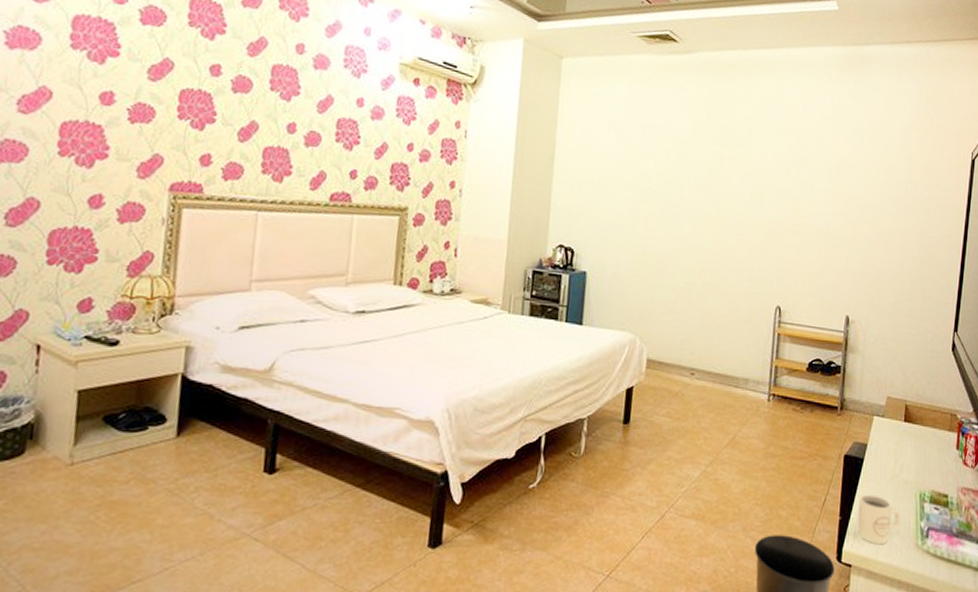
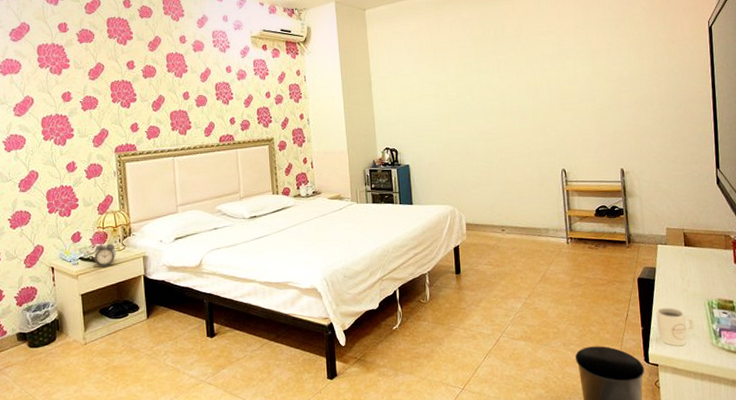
alarm clock: none [105,321,146,355] -> present [94,243,117,268]

